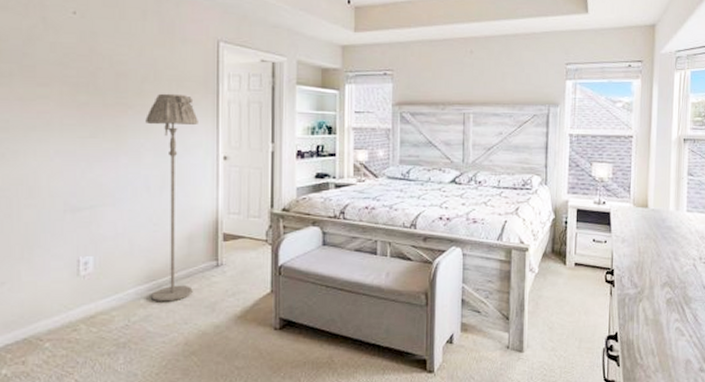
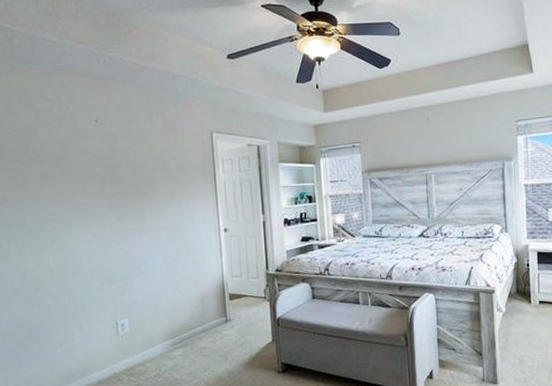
floor lamp: present [145,93,198,302] -> none [159,179,209,354]

